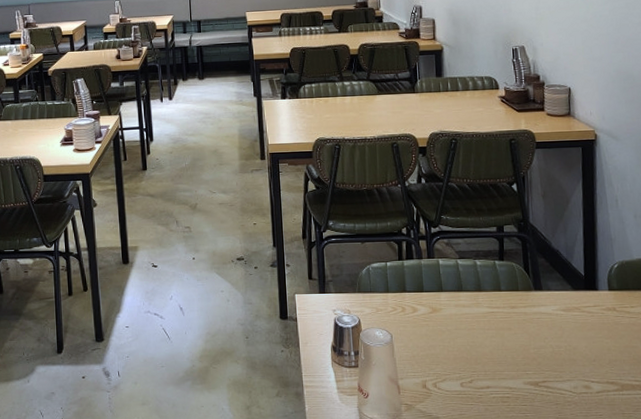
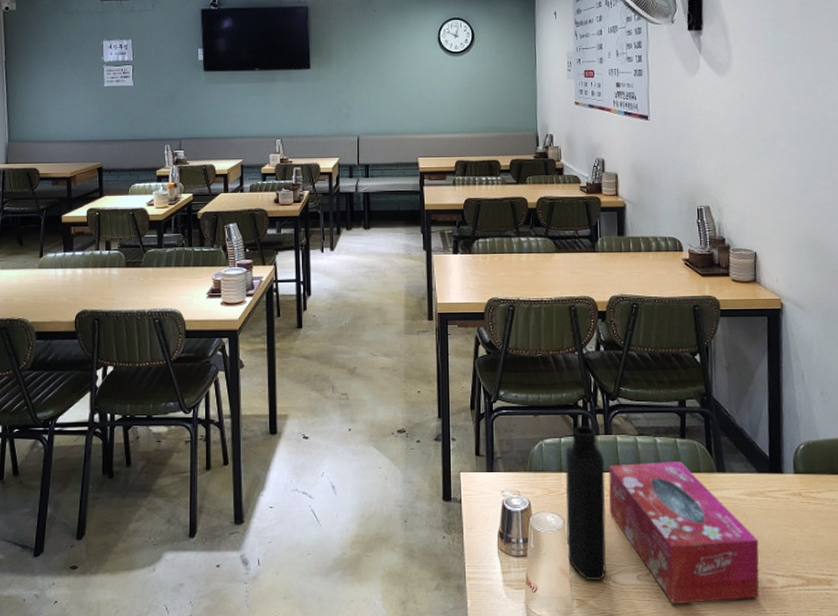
bottle: none [391,251,432,387] -> present [565,426,607,580]
tissue box: none [432,281,576,407] -> present [608,461,759,604]

